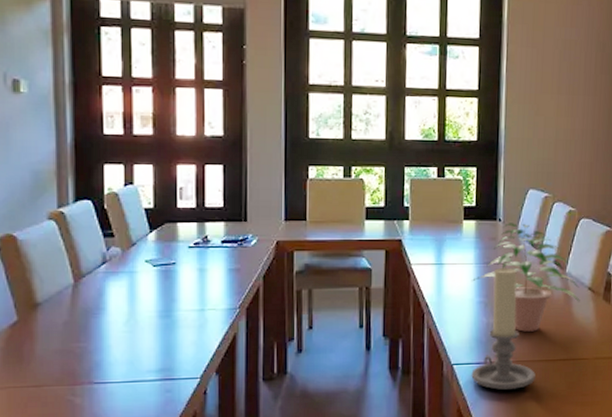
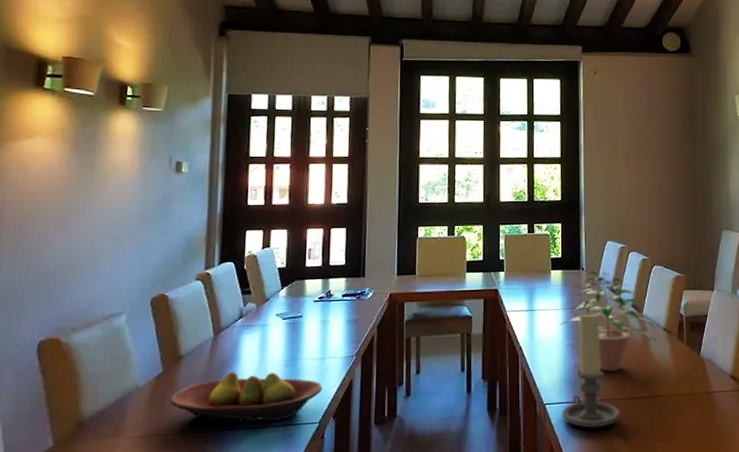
fruit bowl: none [29,321,203,377] -> present [170,371,323,423]

